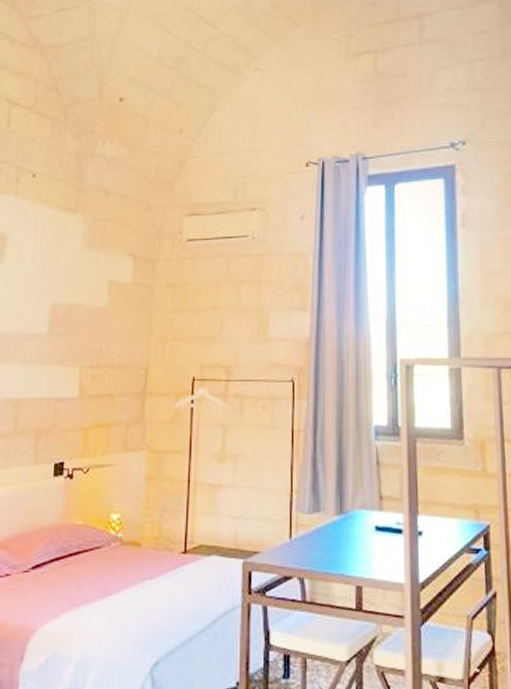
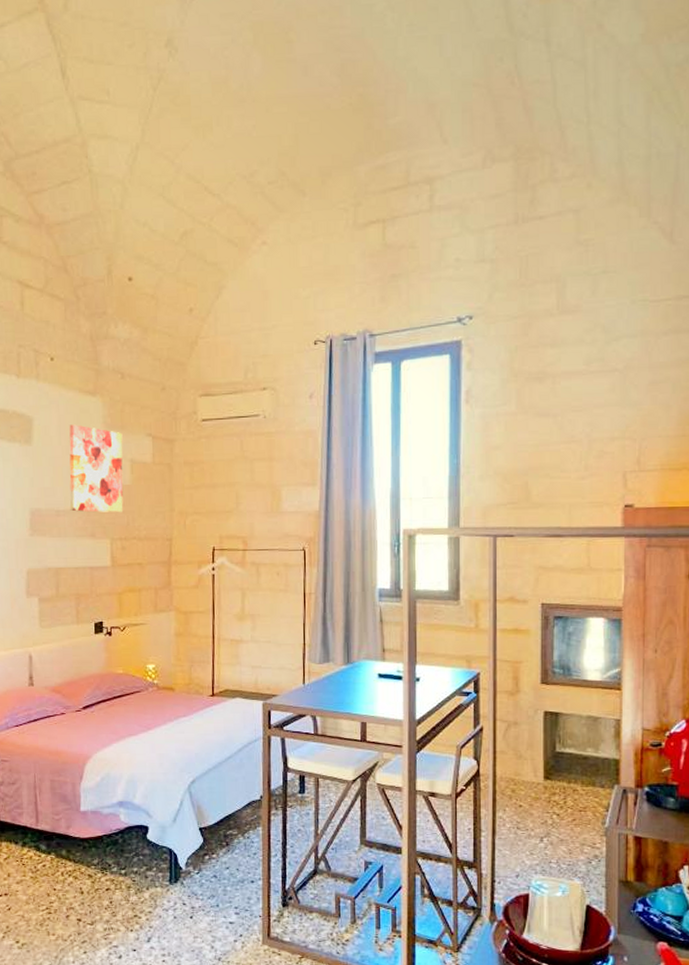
wall art: none [38,242,102,338] -> present [69,424,124,513]

